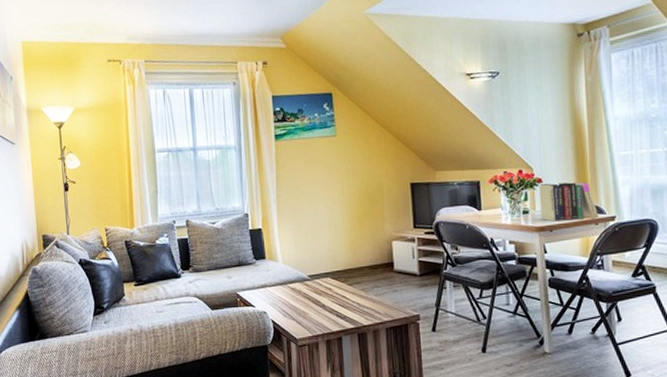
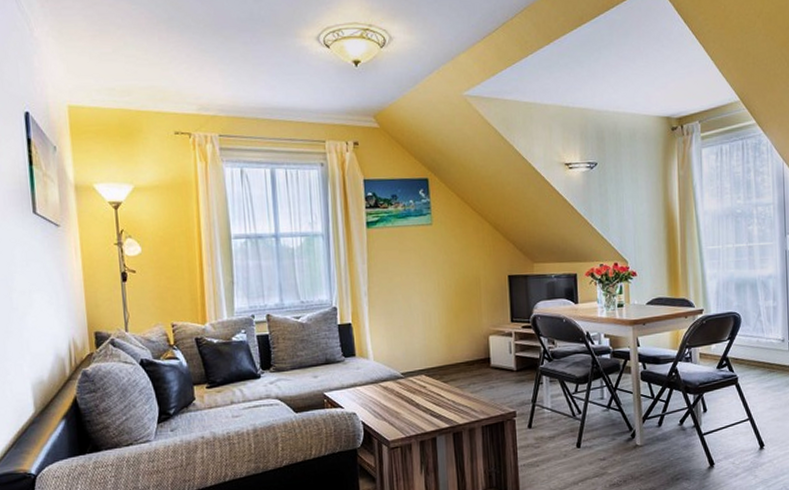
books: present [538,182,600,222] -> none [633,275,689,315]

